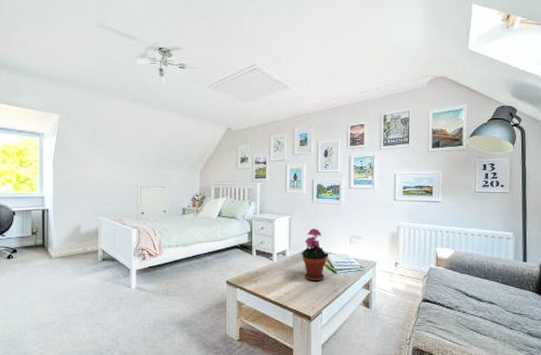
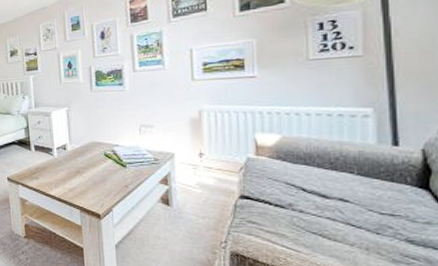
potted plant: present [301,228,329,282] -> none [83,119,116,177]

